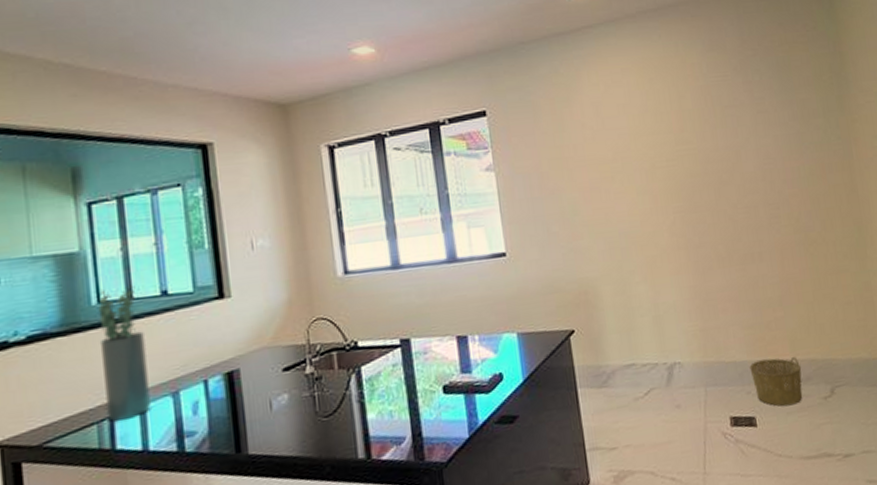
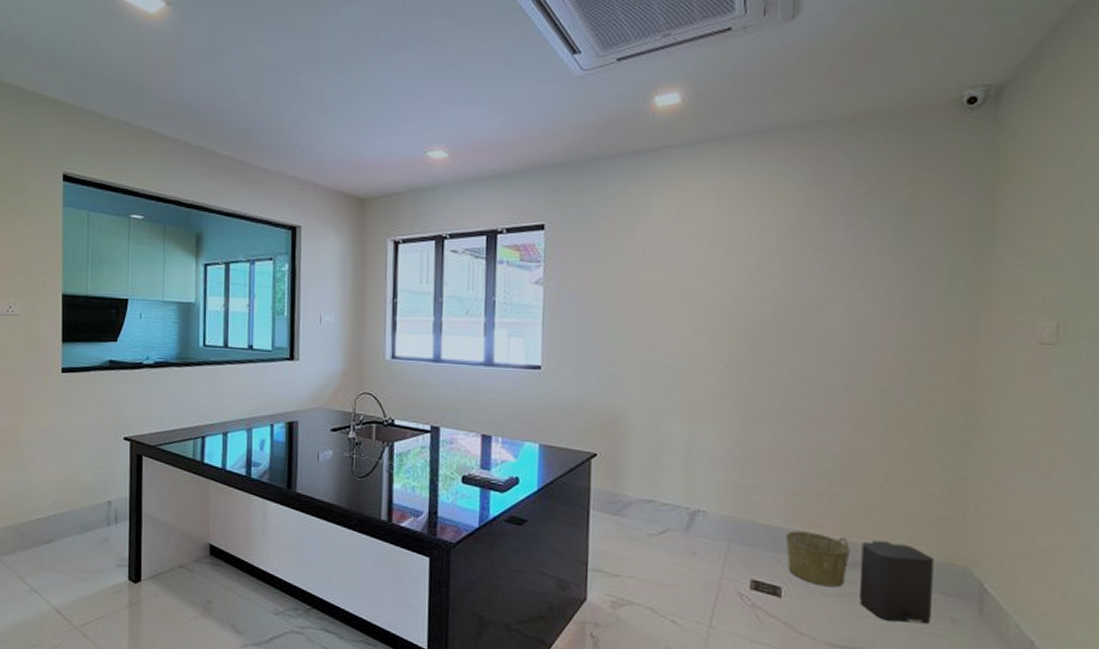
vase: present [98,279,151,422] -> none [201,331,232,442]
pedal bin: none [808,350,871,423] -> present [859,540,935,624]

